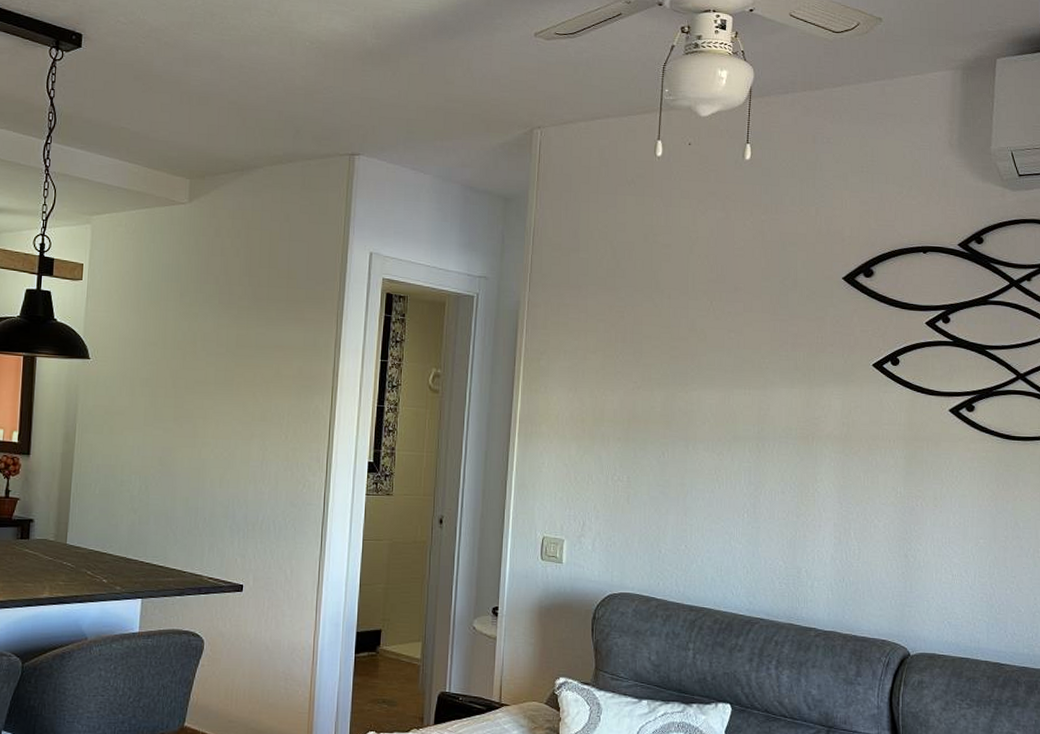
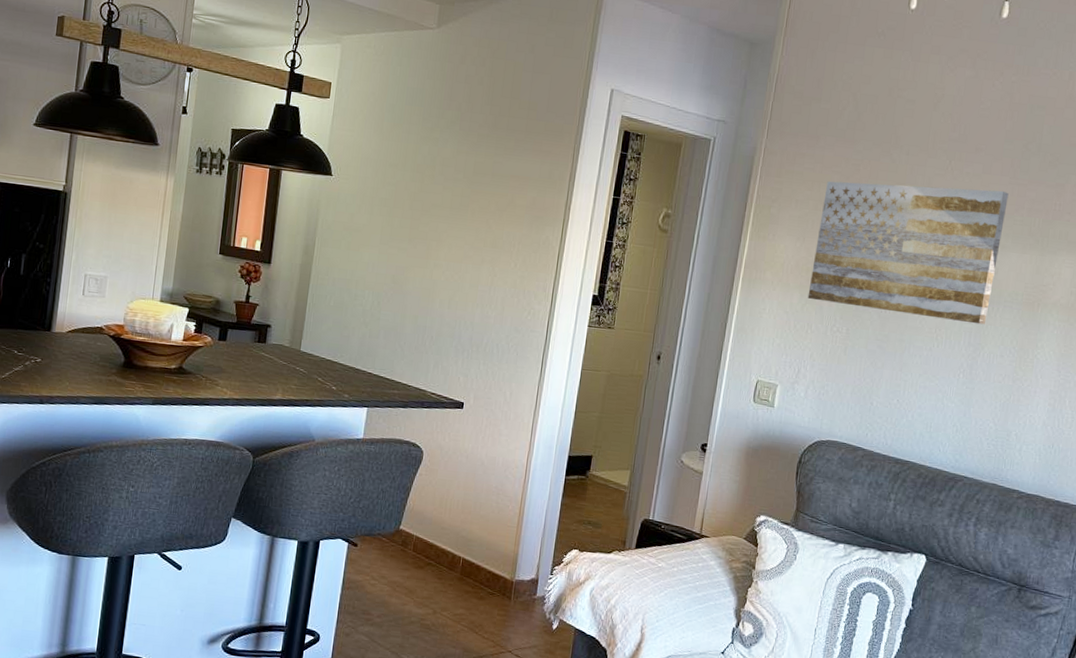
wall art: none [585,327,771,462] -> present [807,181,1009,325]

